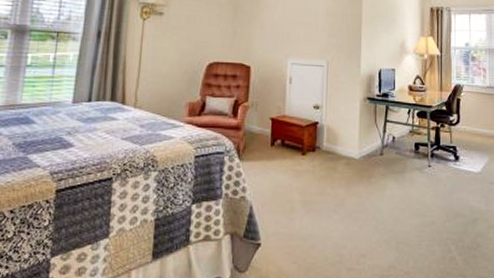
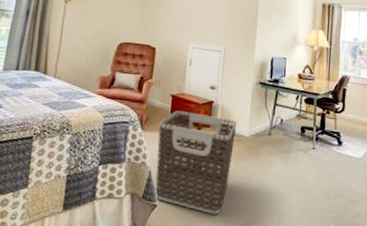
clothes hamper: none [258,135,346,248] -> present [155,110,237,215]

